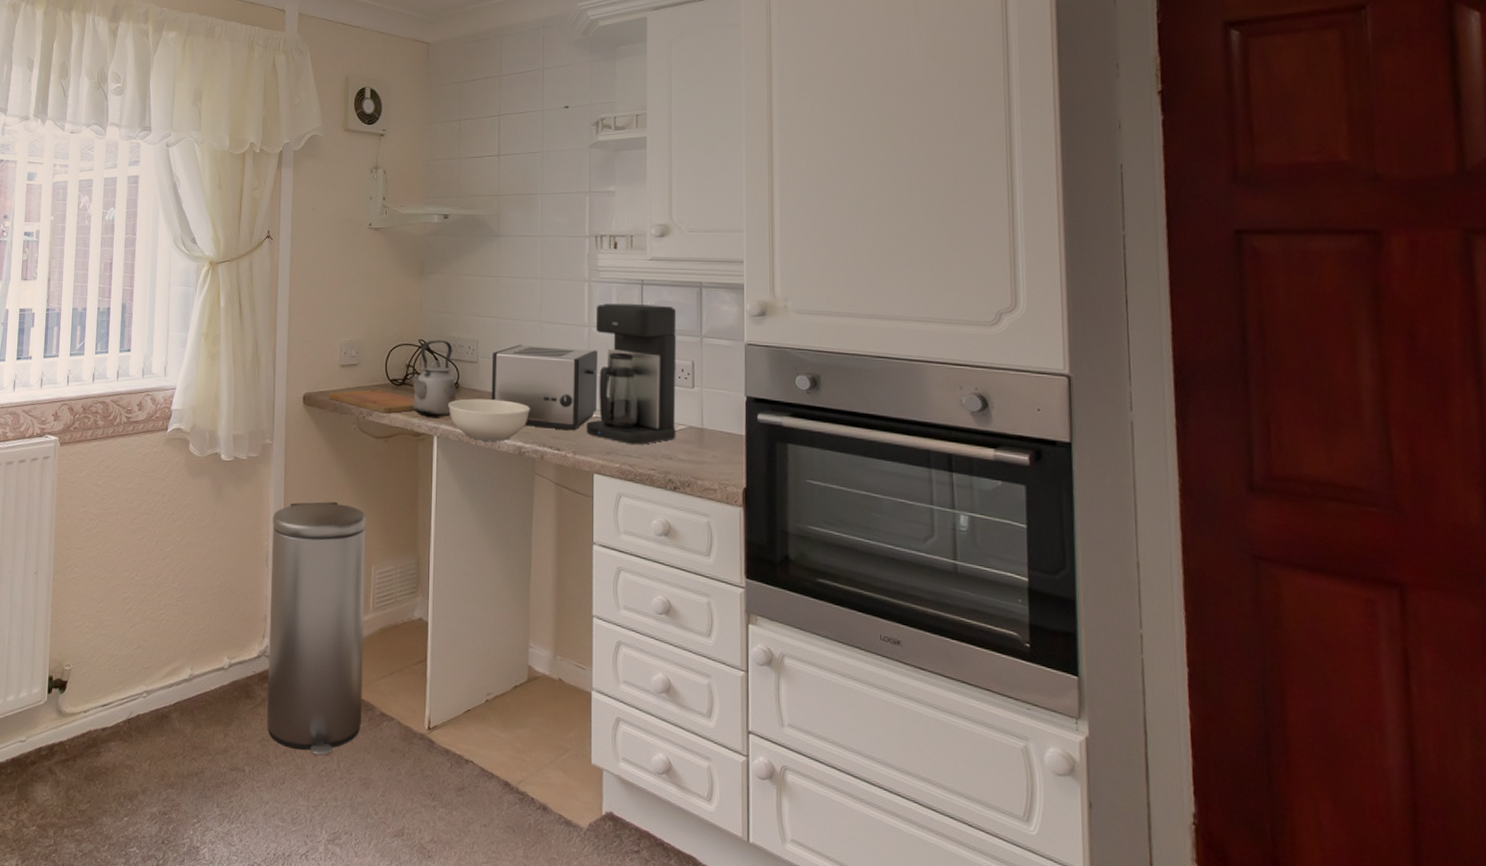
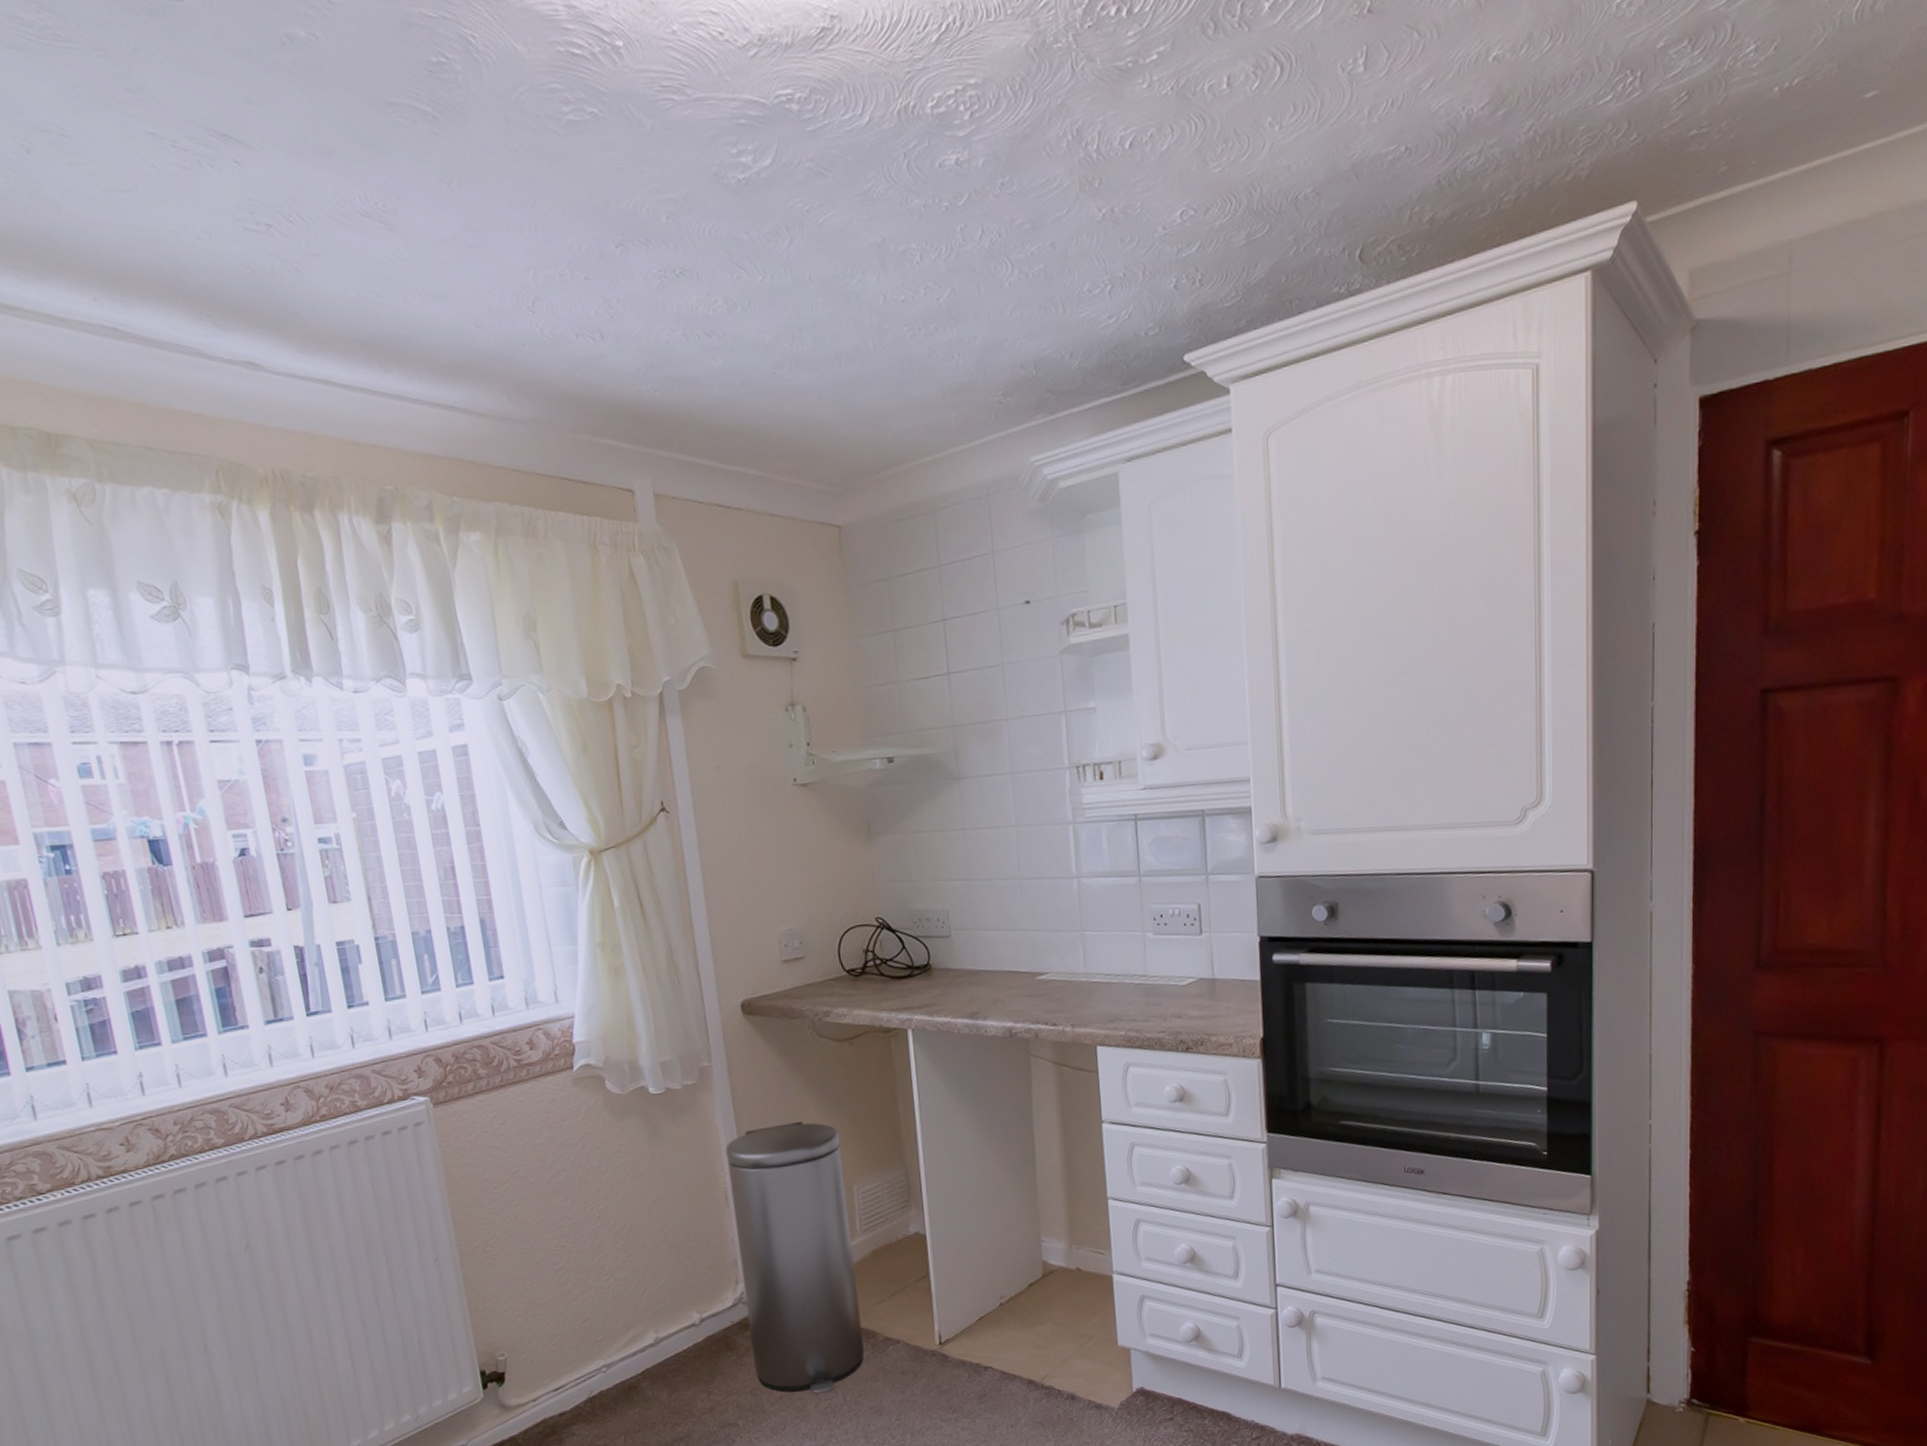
cutting board: present [328,389,415,414] -> none [772,983,880,1012]
kettle: present [408,340,457,418] -> none [869,914,931,1009]
bowl: present [447,398,531,442] -> none [919,976,1019,1028]
toaster: present [491,344,598,431] -> none [967,904,1095,1003]
coffee maker: present [586,303,677,445] -> none [1083,842,1185,1008]

